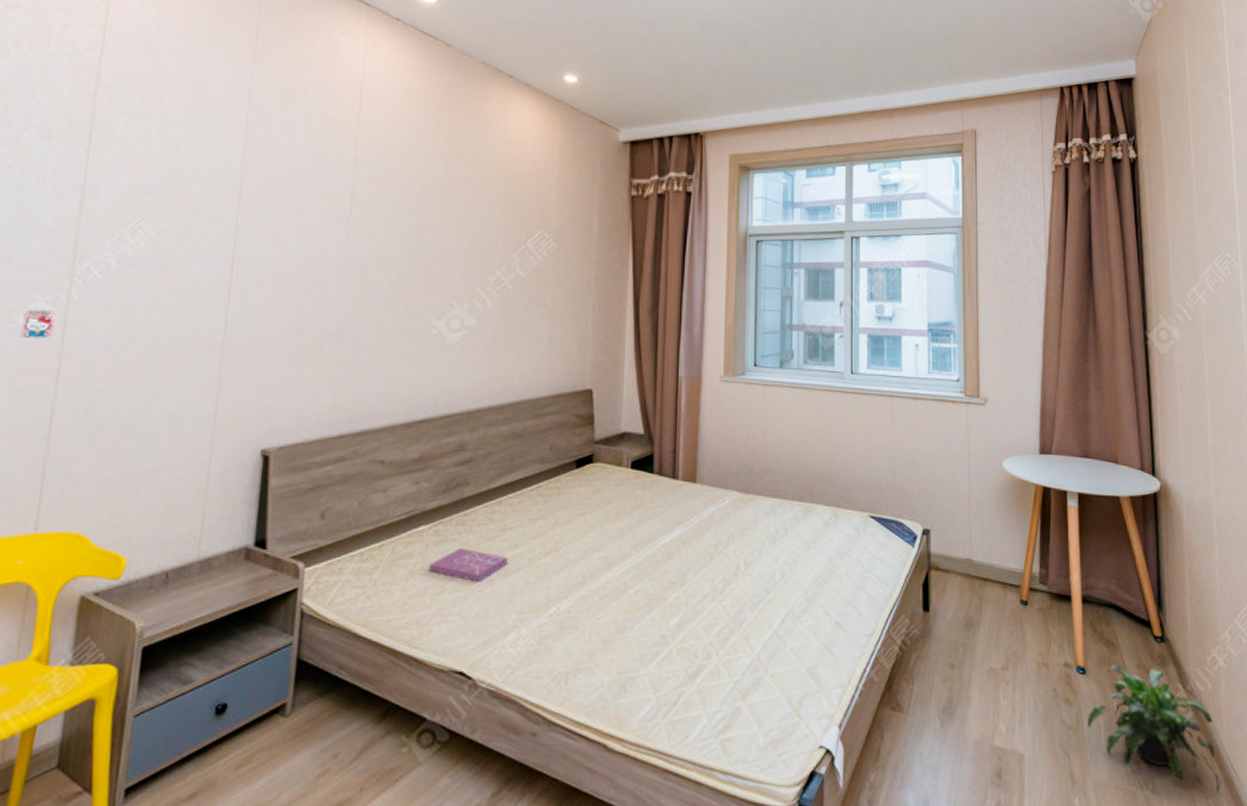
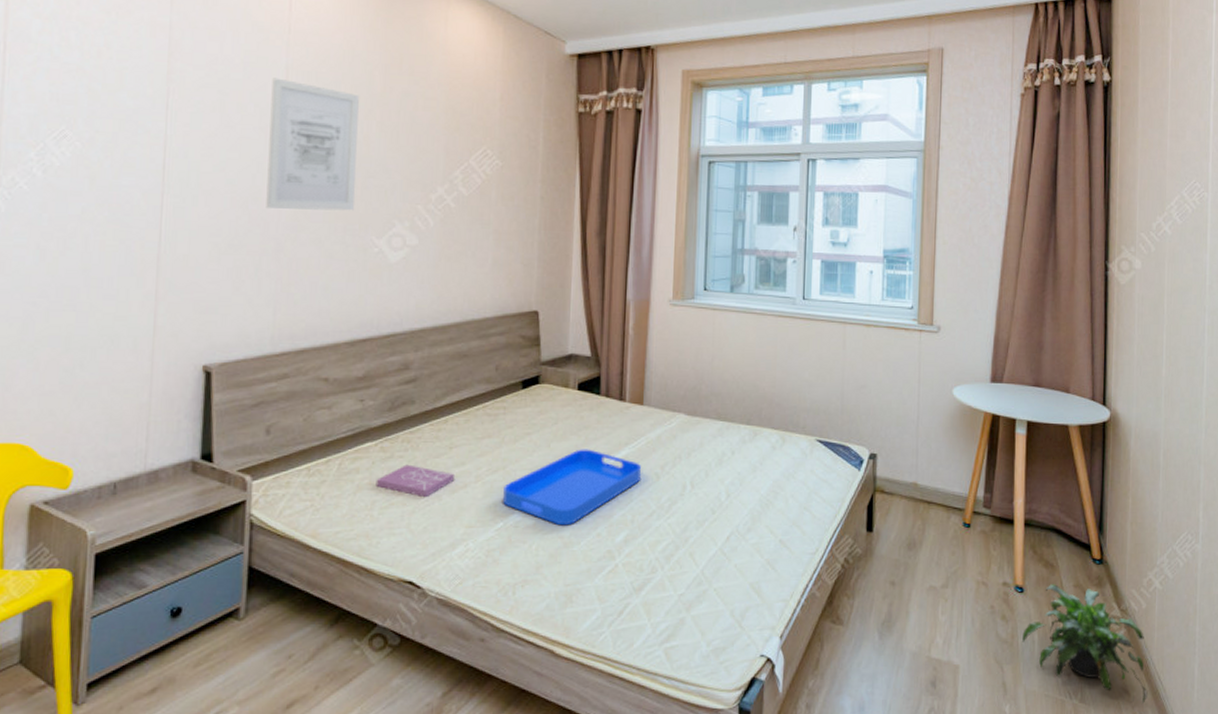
wall art: none [330,168,423,294] -> present [266,77,359,211]
serving tray: none [556,529,696,610] -> present [503,449,642,526]

